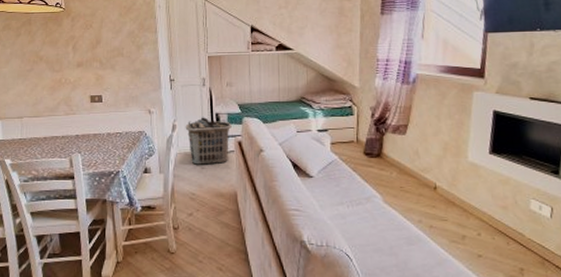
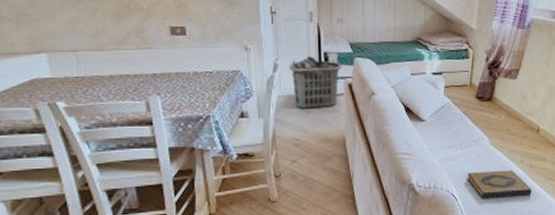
hardback book: none [361,230,436,261] -> present [467,170,532,199]

